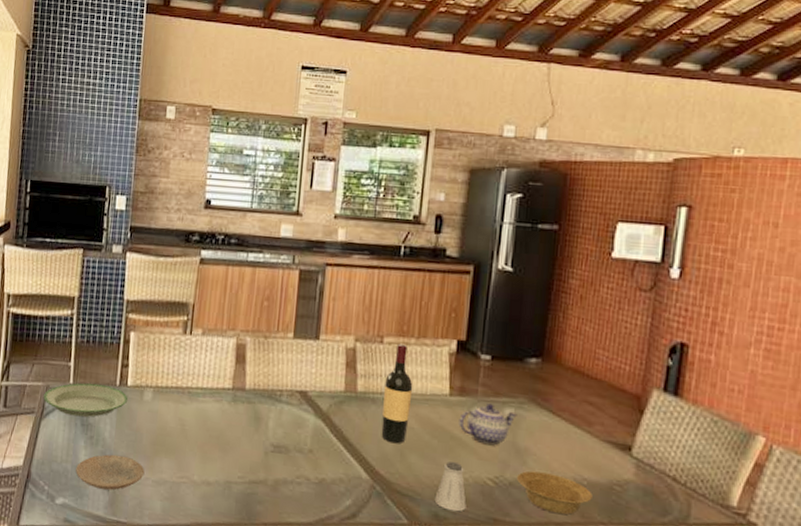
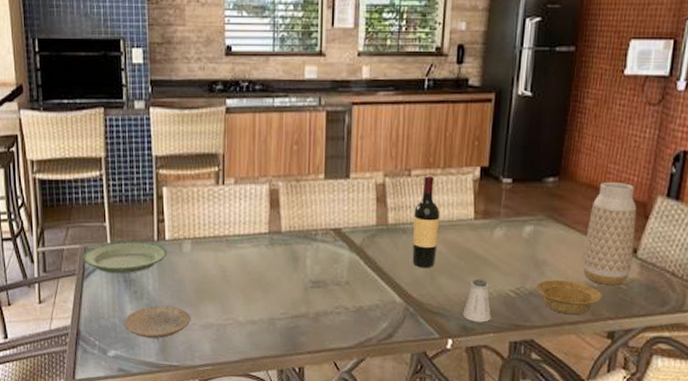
teapot: present [459,403,517,446] -> none [483,223,536,261]
vase: none [569,368,630,486] -> present [582,181,637,285]

